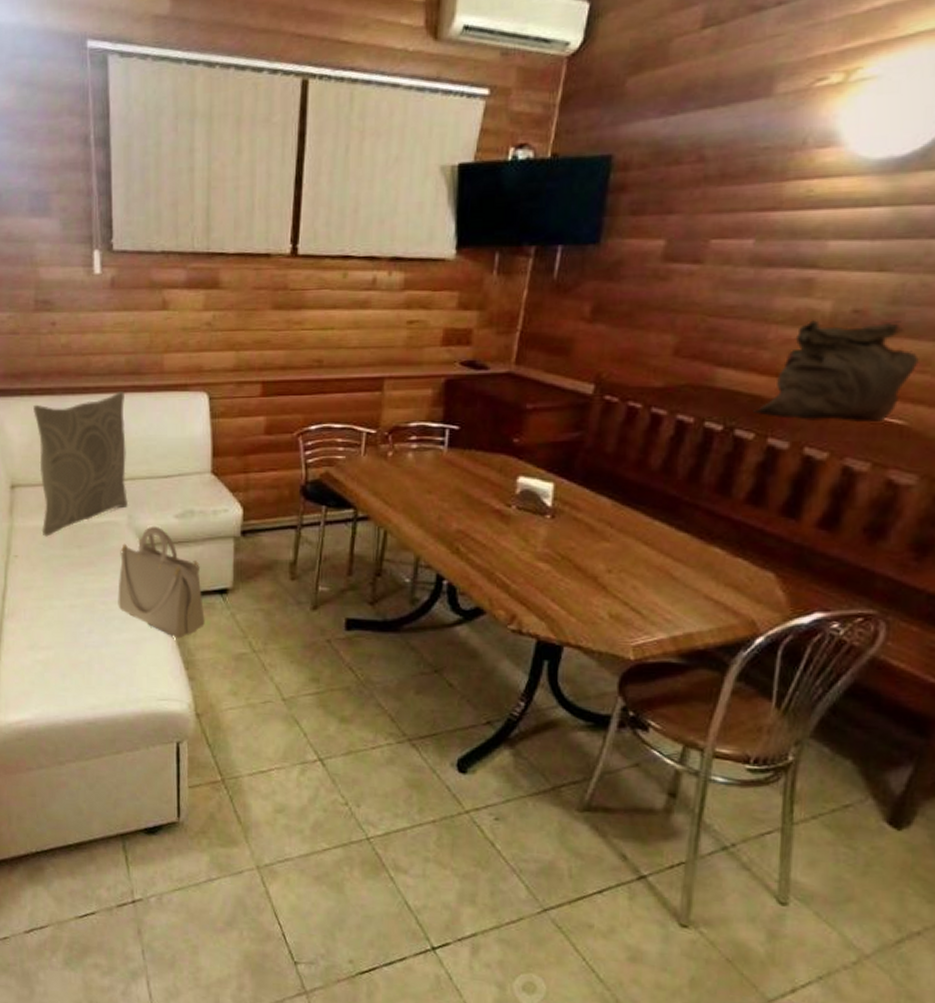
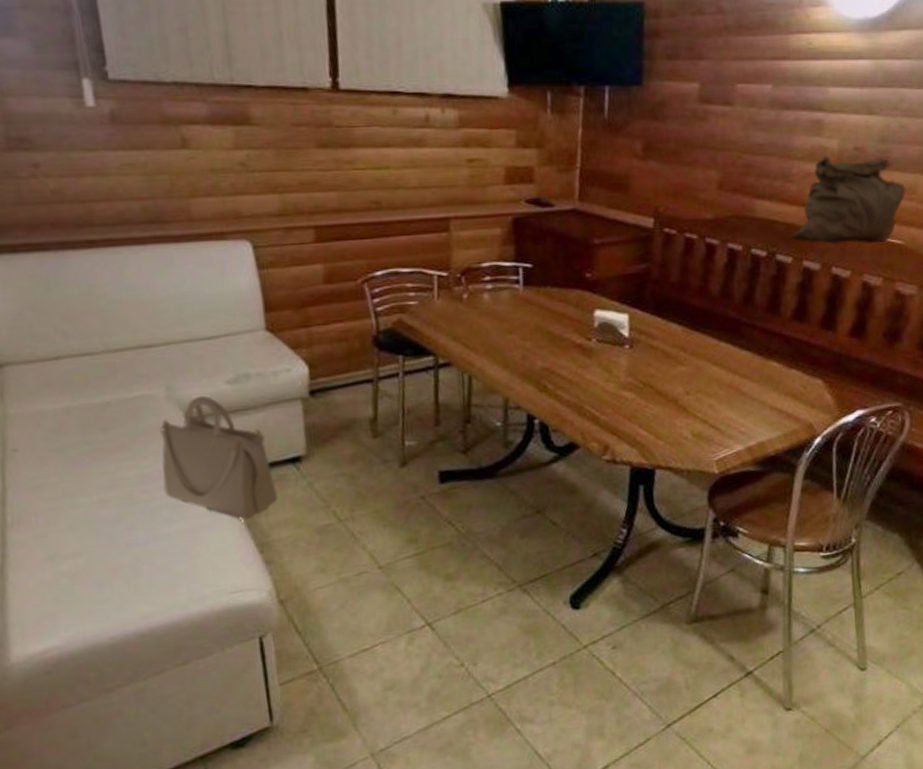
pillow: present [33,391,129,537] -> none [19,243,165,422]

